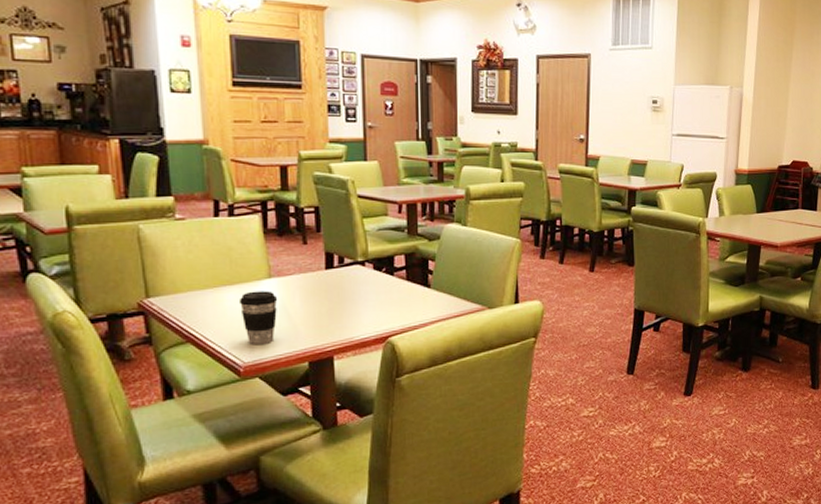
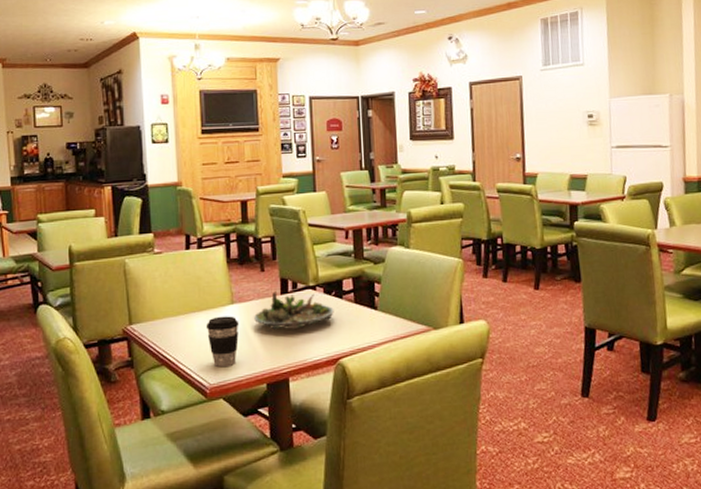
succulent planter: none [295,266,384,306] -> present [254,291,334,330]

